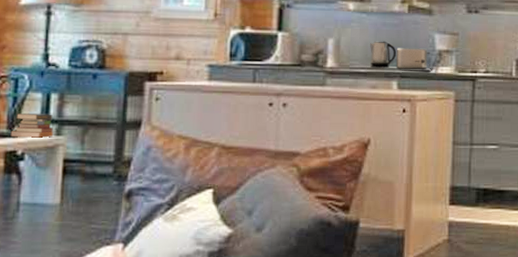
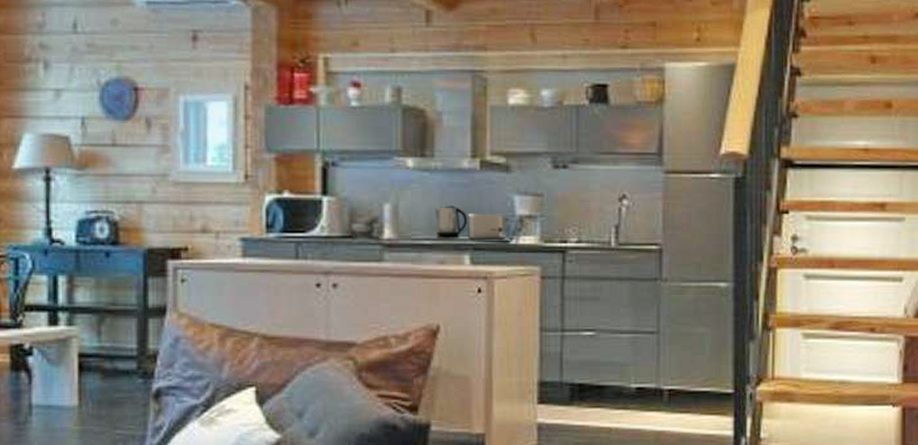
books: present [10,113,54,138] -> none [15,300,65,329]

